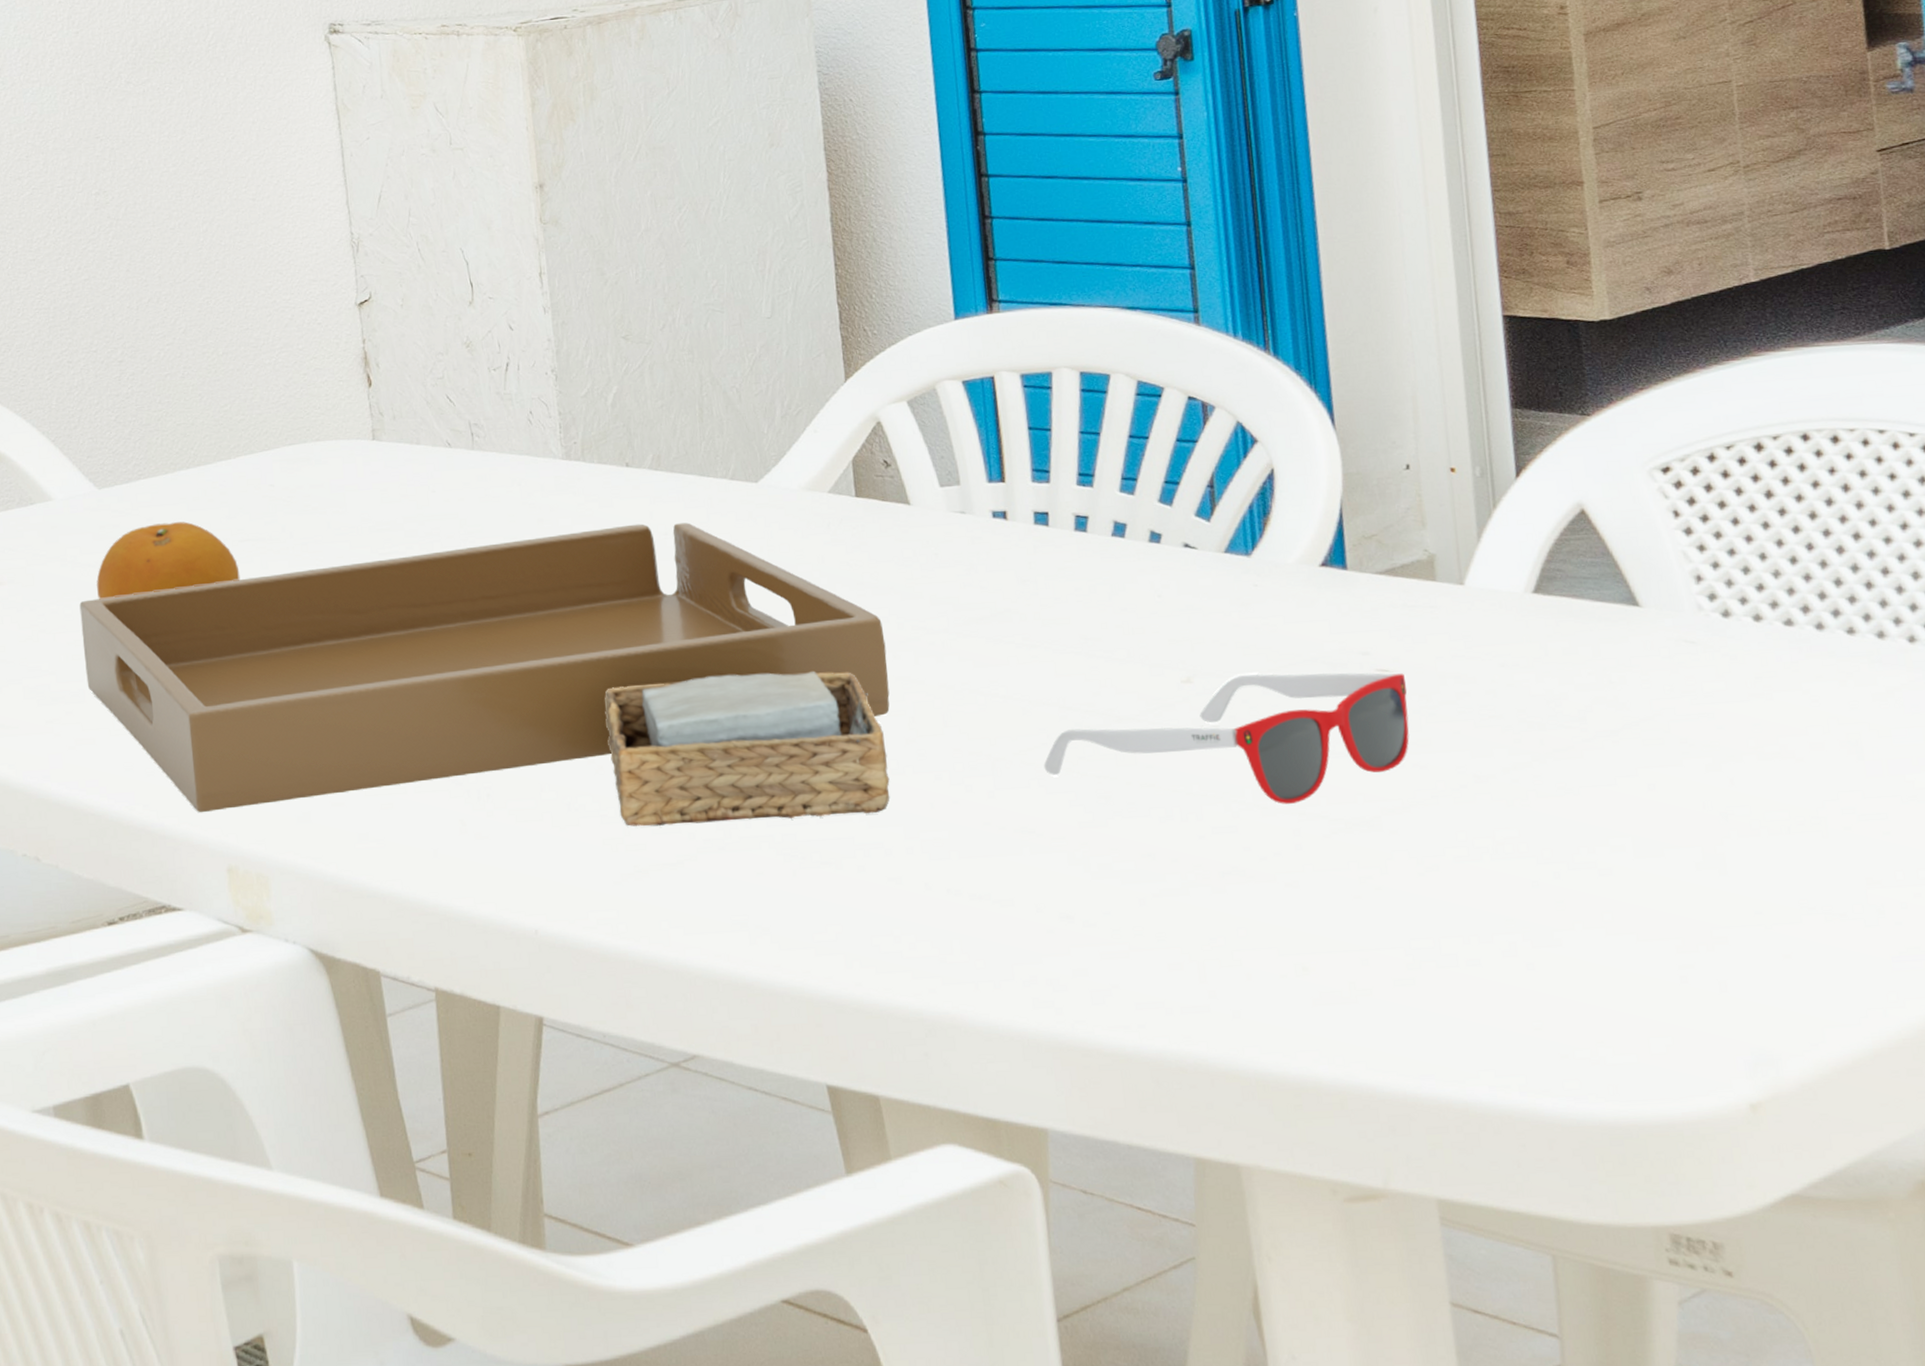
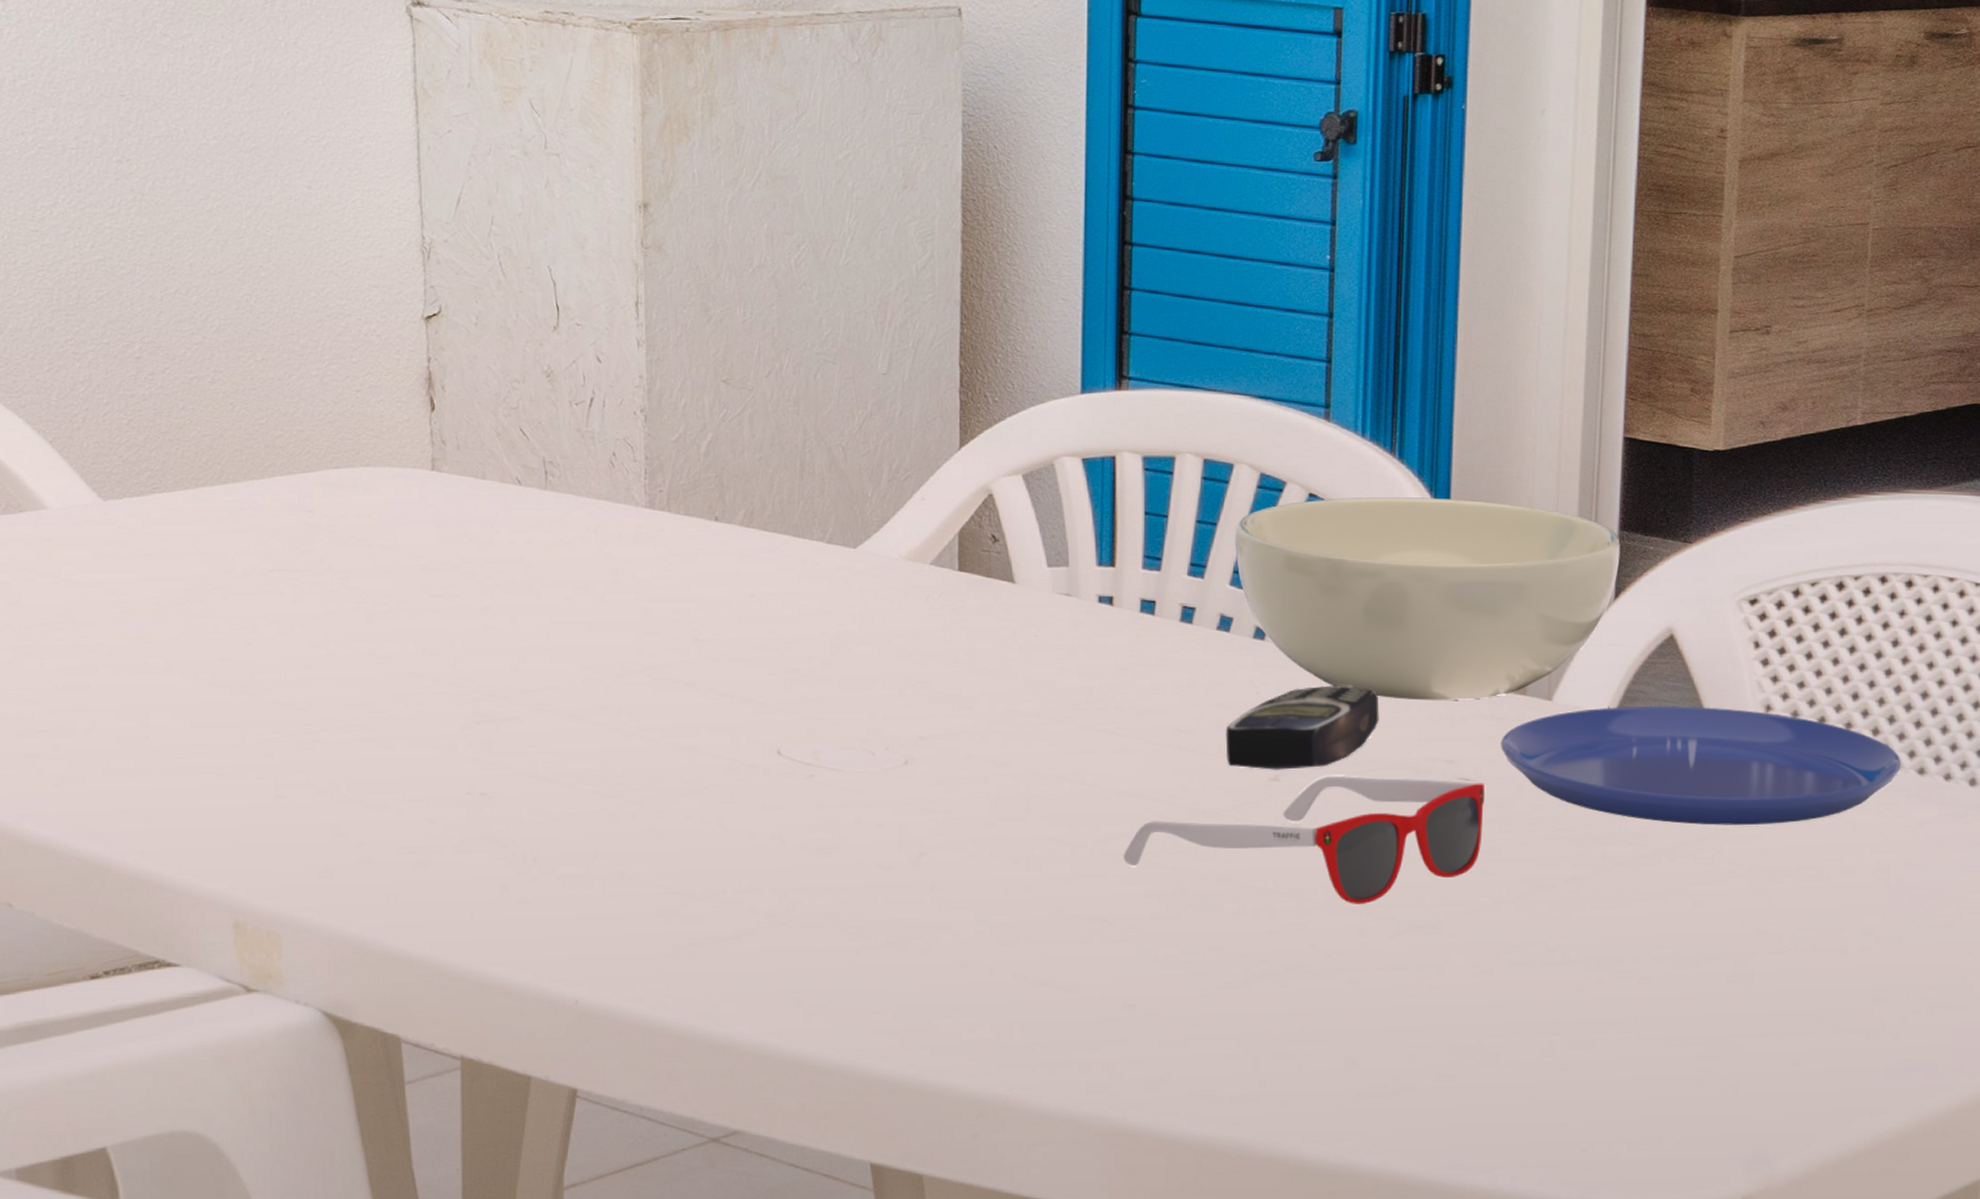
serving tray: present [79,522,890,812] -> none [74,583,975,862]
fruit: present [96,521,240,600] -> none [94,544,268,625]
napkin holder: present [604,672,890,827] -> none [670,747,965,899]
bowl: none [1118,390,1516,593] -> present [1235,498,1620,700]
mobile phone: none [1132,583,1287,672] -> present [1225,685,1379,770]
plate: none [1416,581,1857,705] -> present [1501,706,1901,825]

